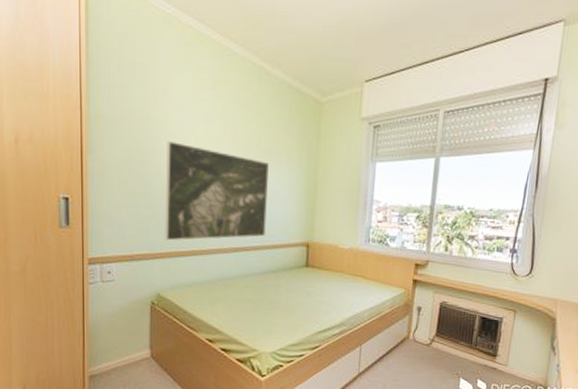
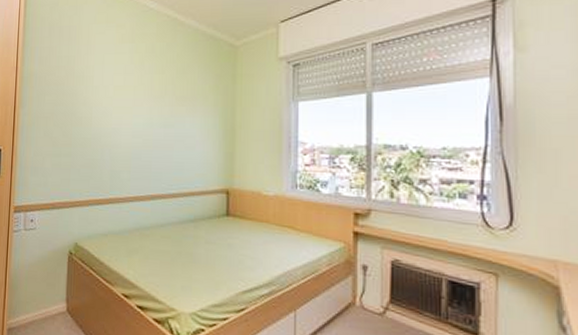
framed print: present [164,140,270,241] -> none [83,92,186,189]

